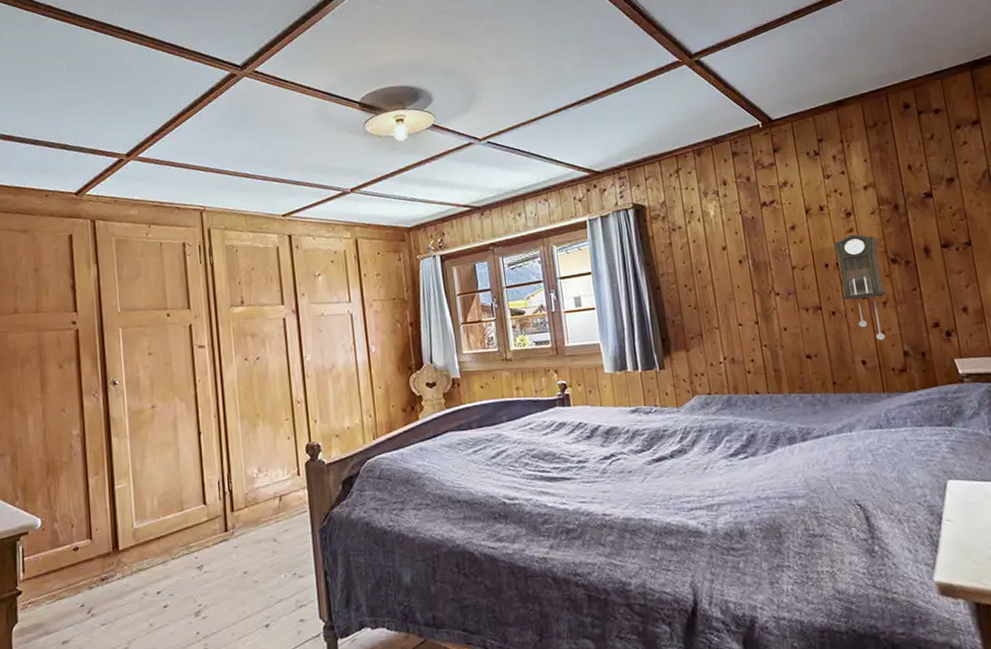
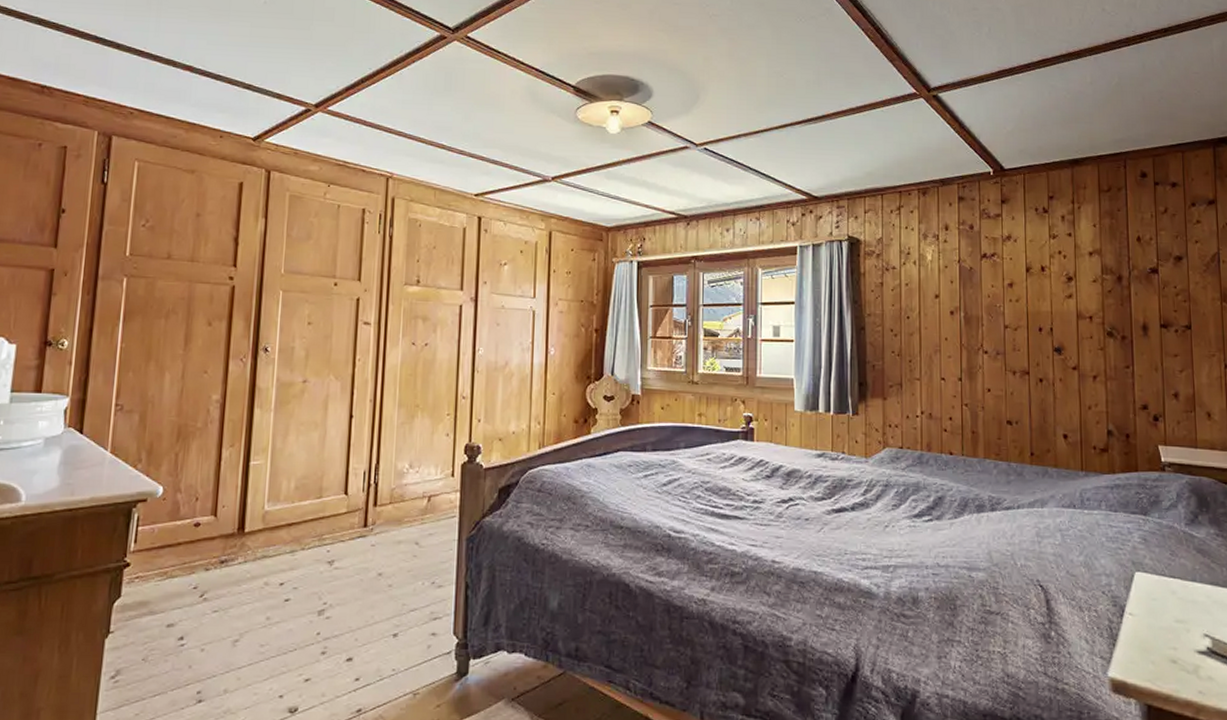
pendulum clock: present [833,234,886,341] -> none [1050,300,1097,416]

